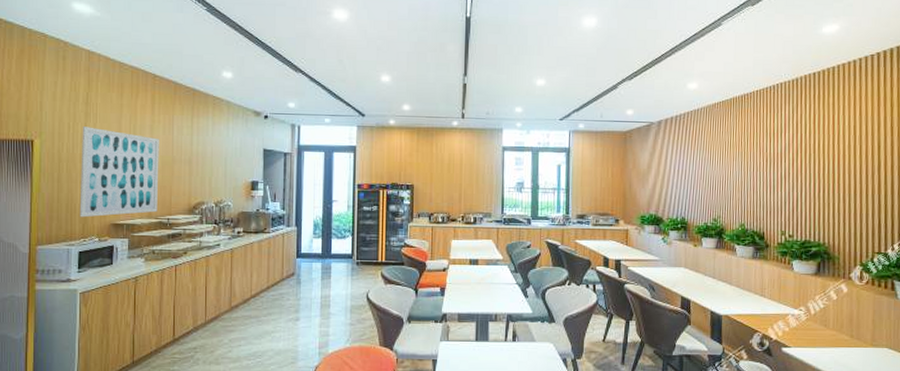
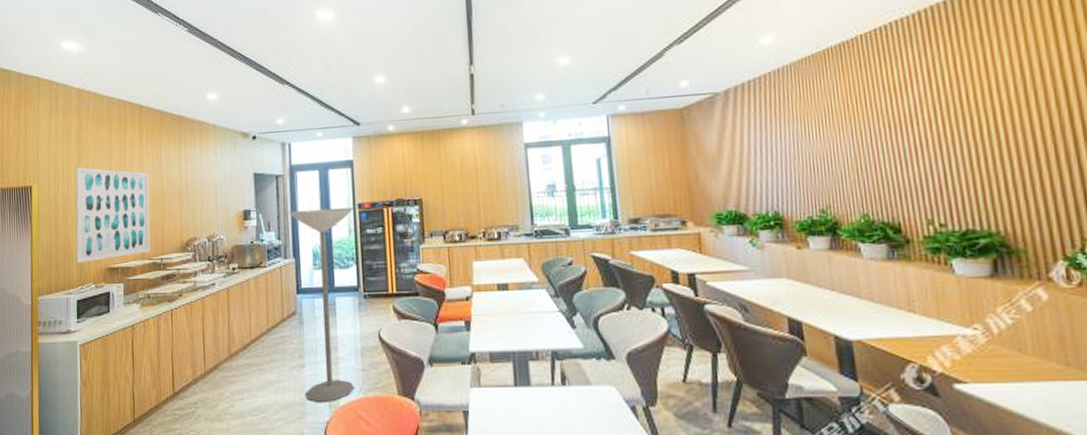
floor lamp: none [294,185,353,350] -> present [288,207,355,402]

